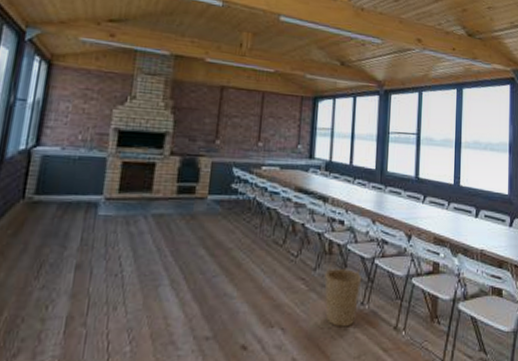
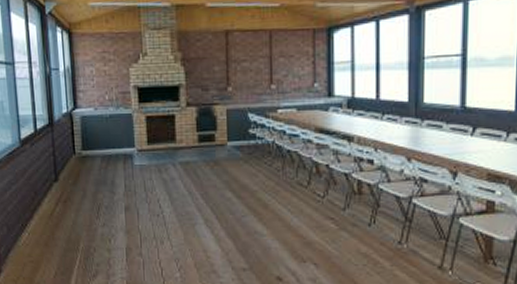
basket: present [324,264,362,327] -> none [356,204,398,265]

